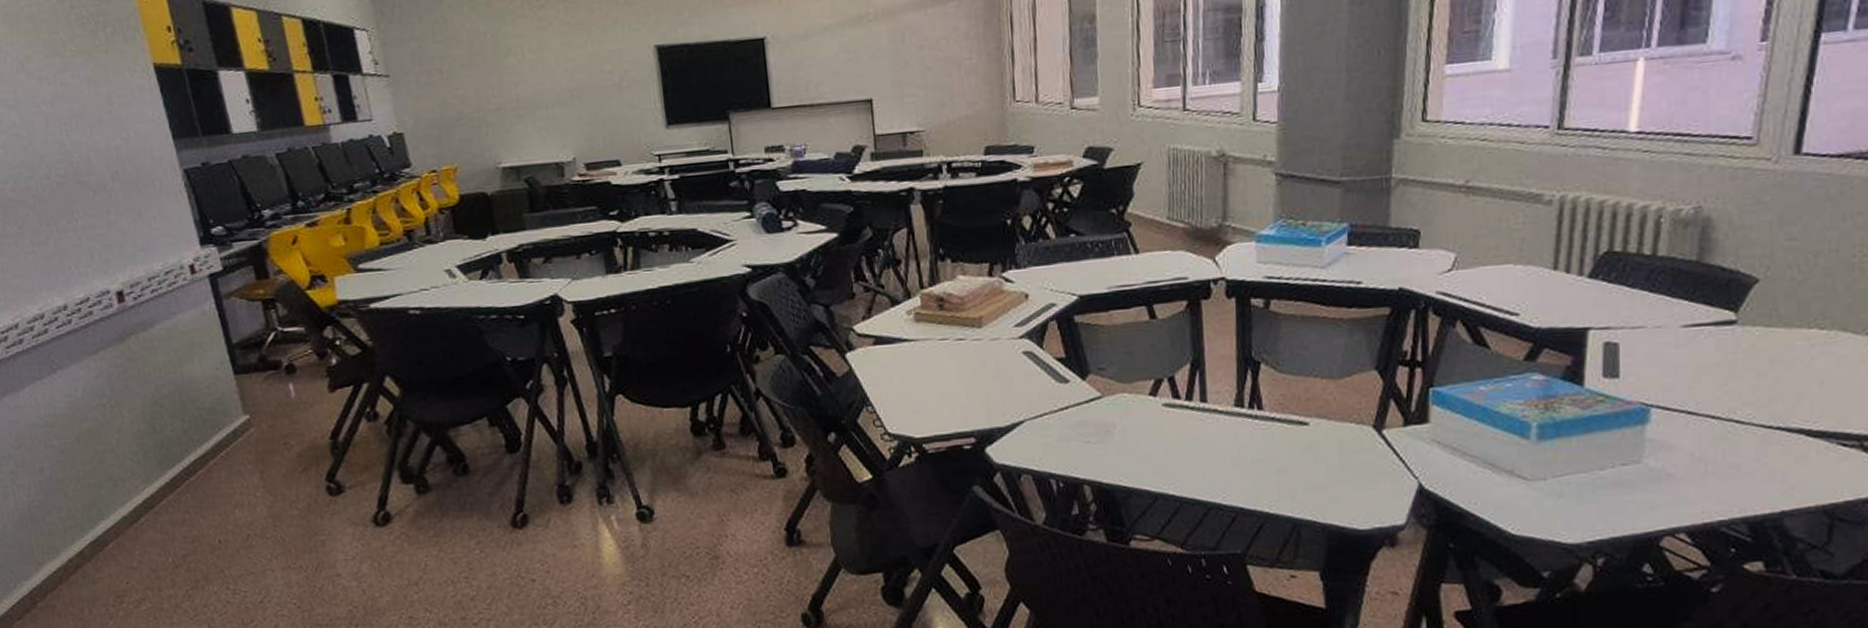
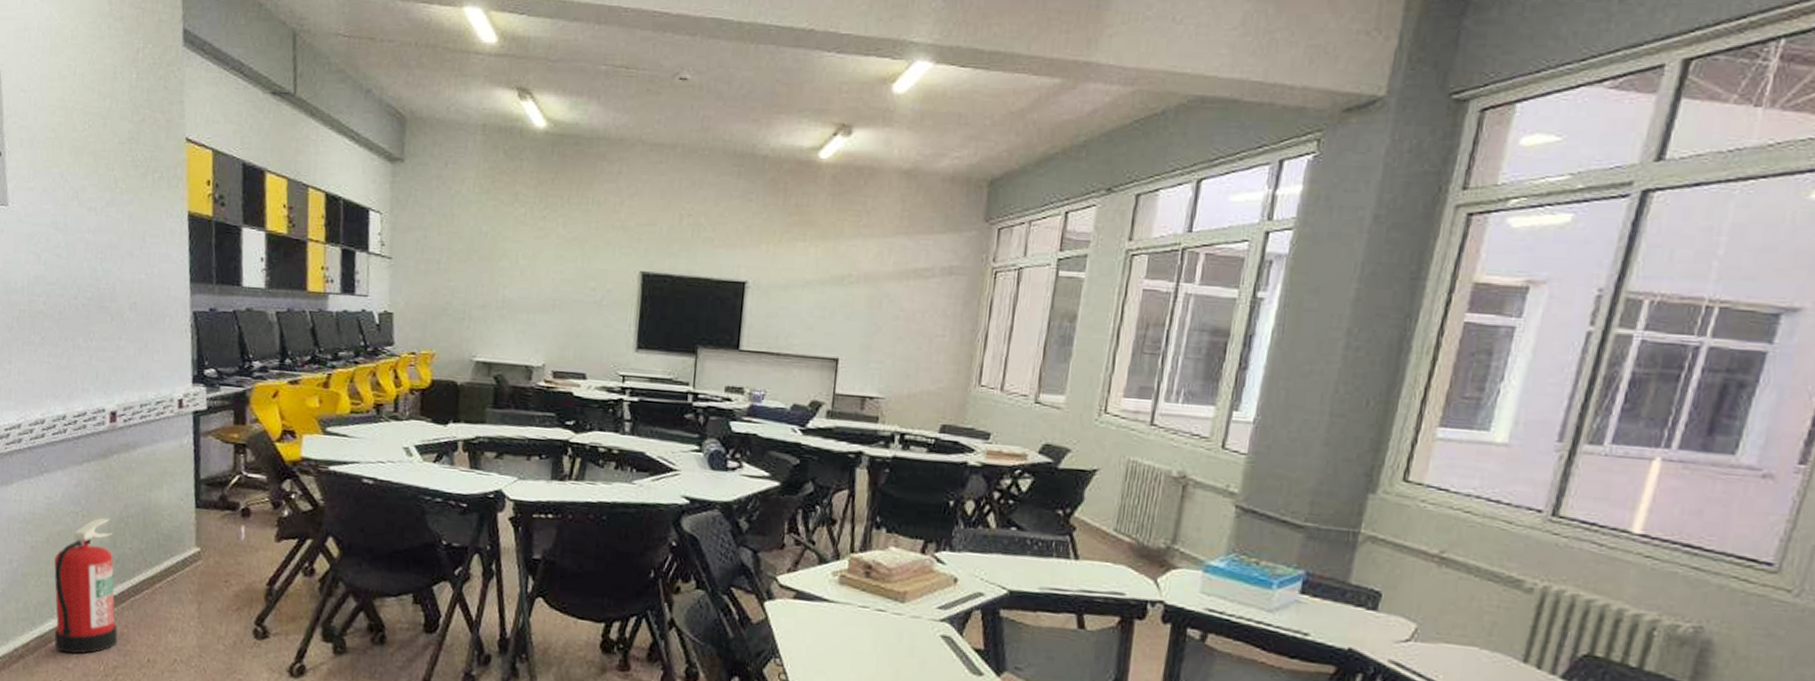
fire extinguisher: none [90,404,181,553] -> present [54,517,118,654]

